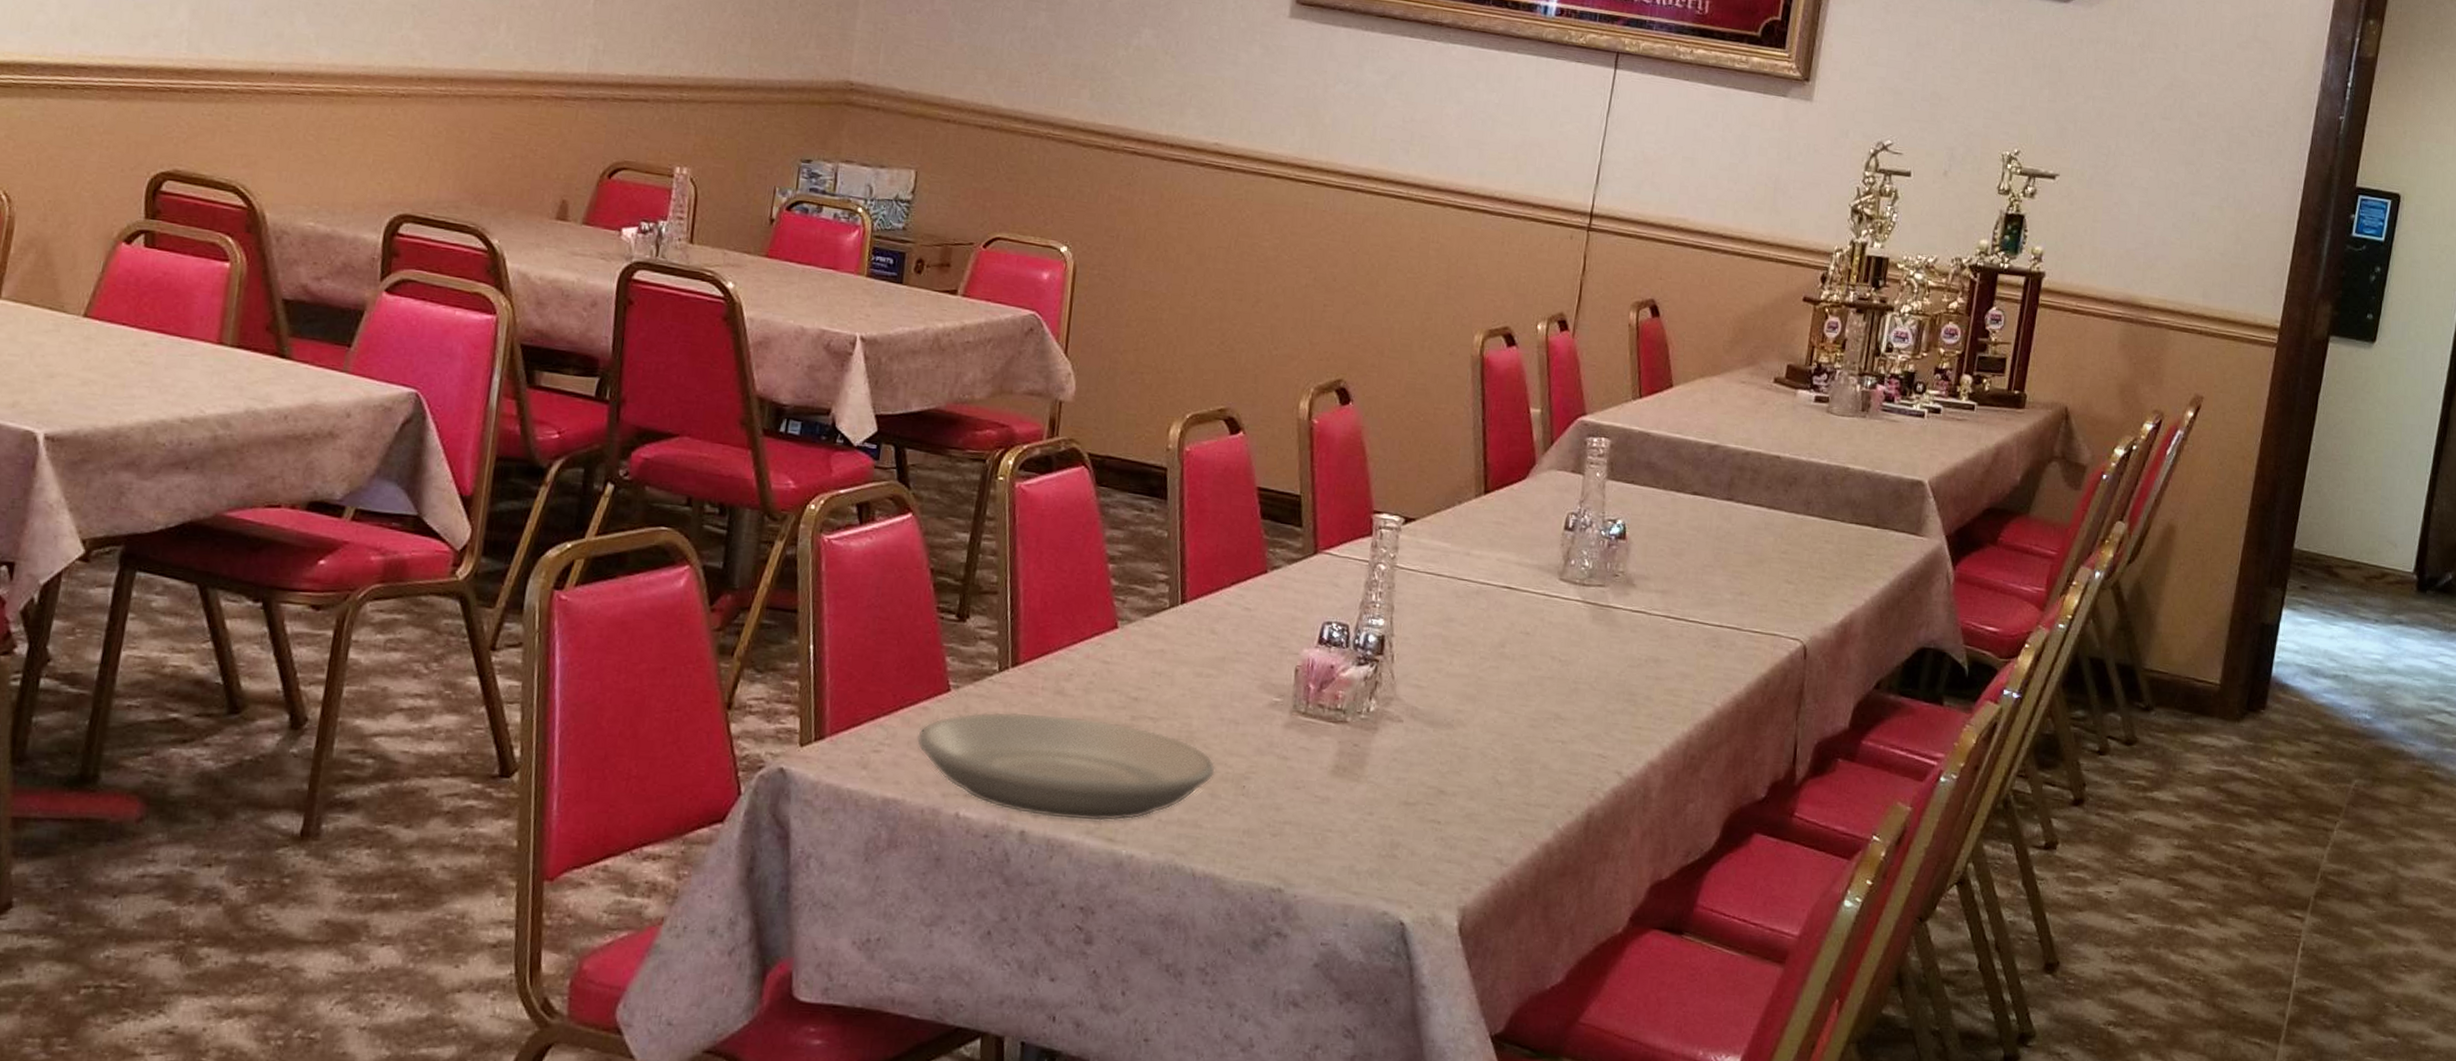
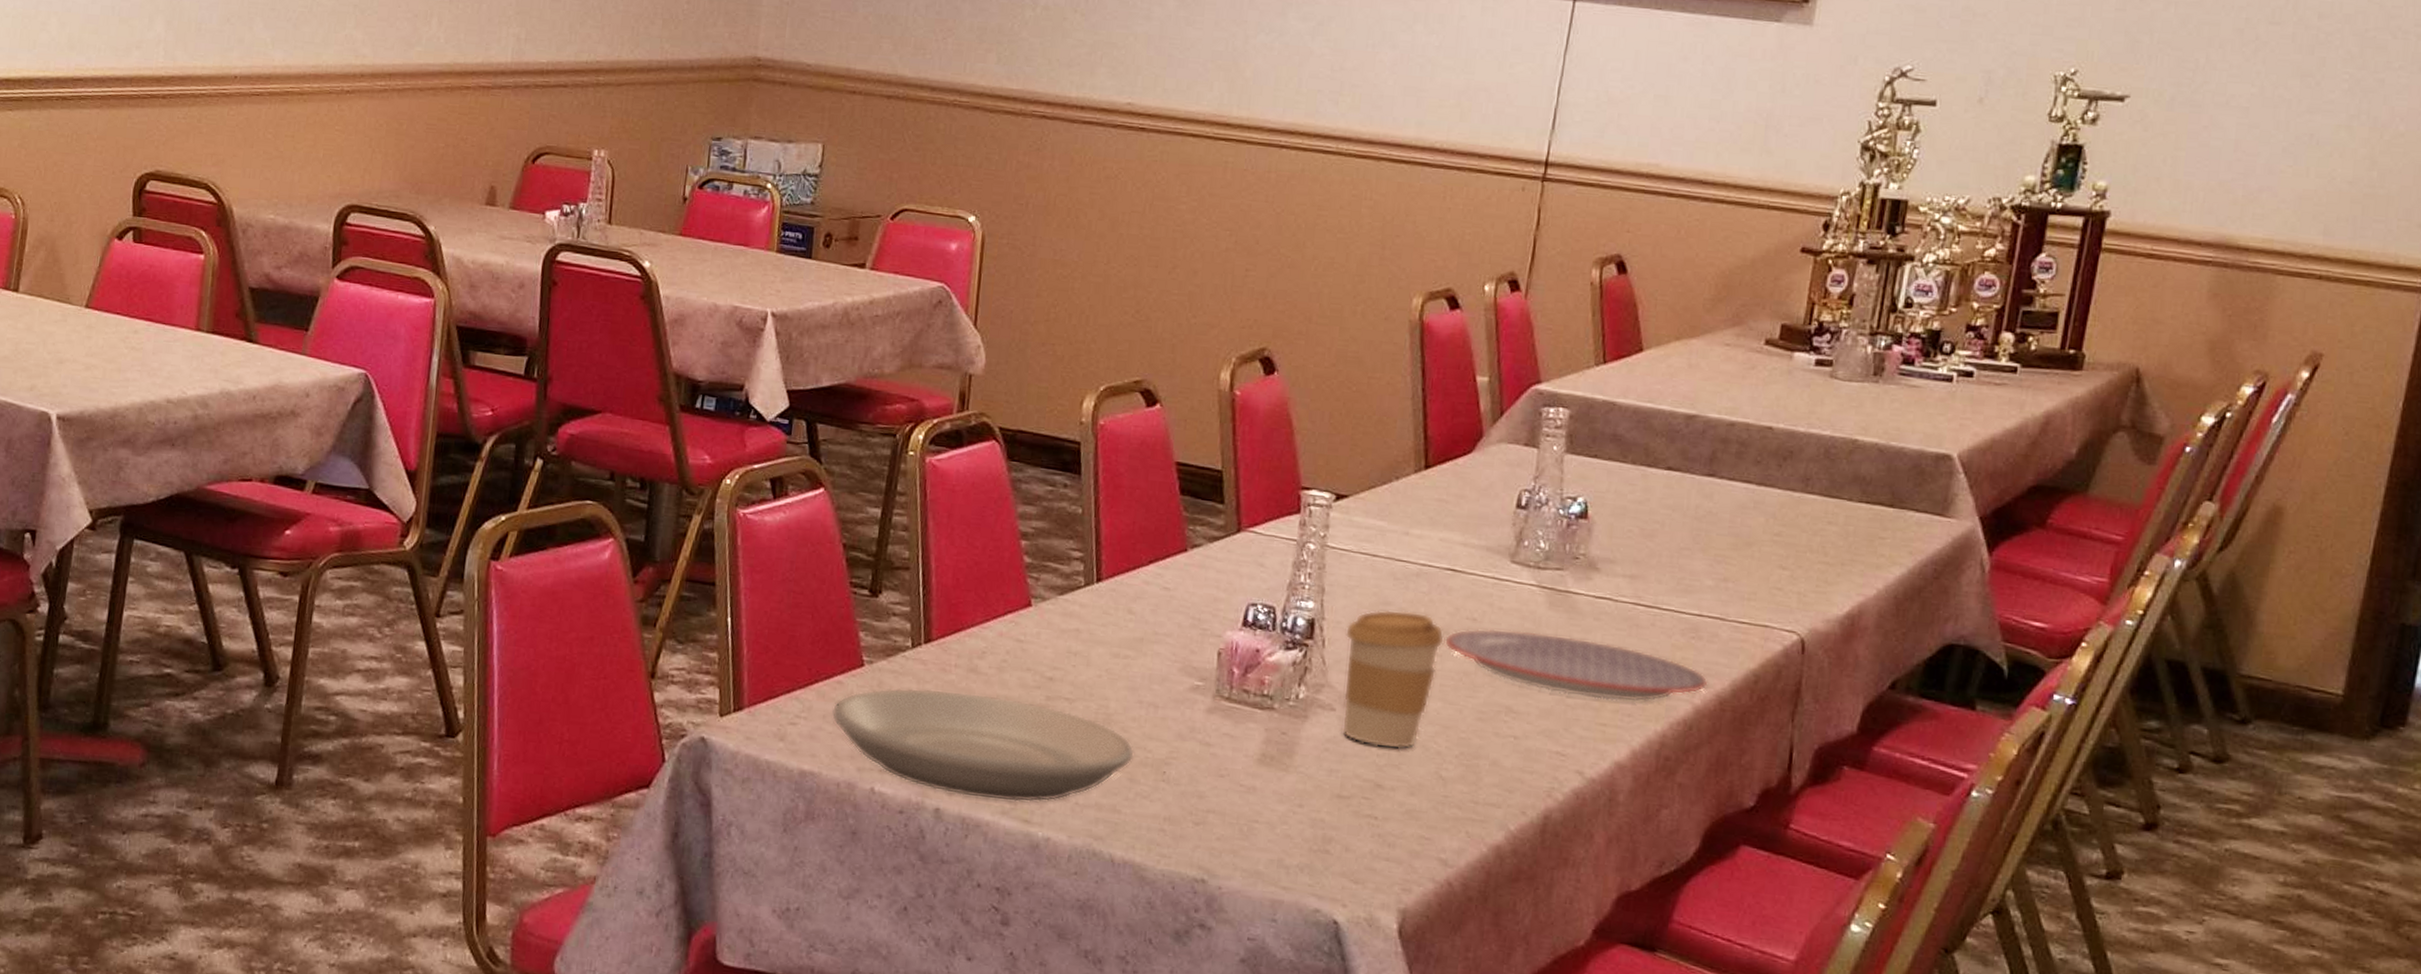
coffee cup: none [1409,625,1502,756] -> present [1342,609,1445,749]
plate: none [1501,641,1727,707] -> present [1445,628,1708,703]

